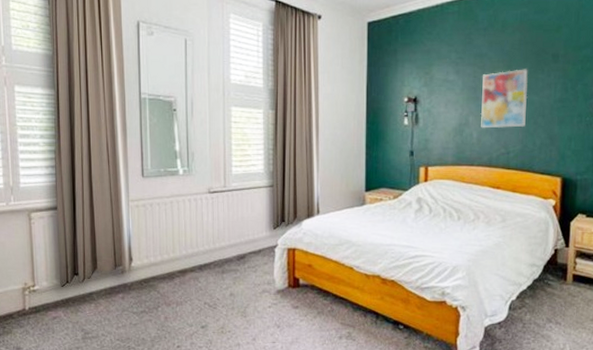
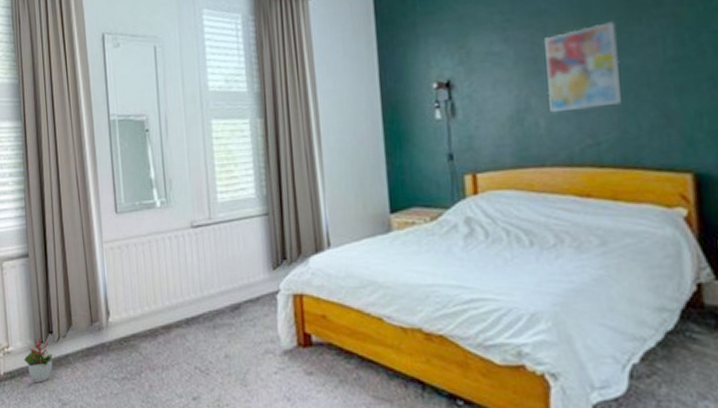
decorative plant: none [49,278,78,316] -> present [23,338,53,383]

